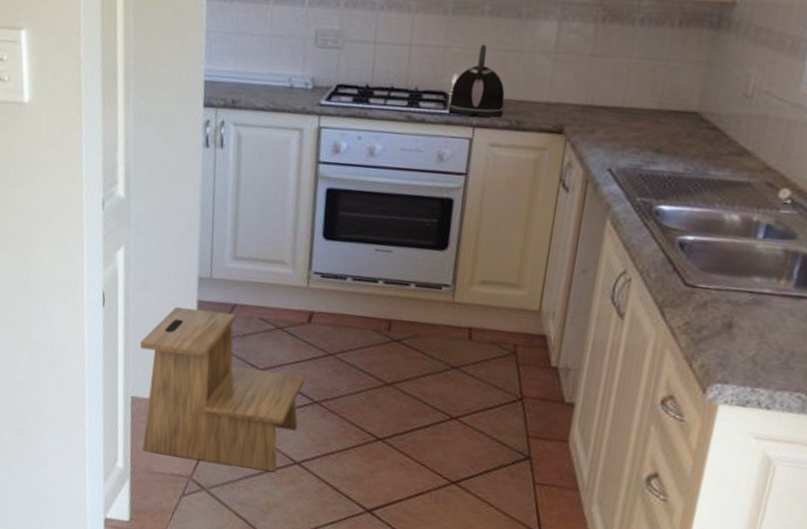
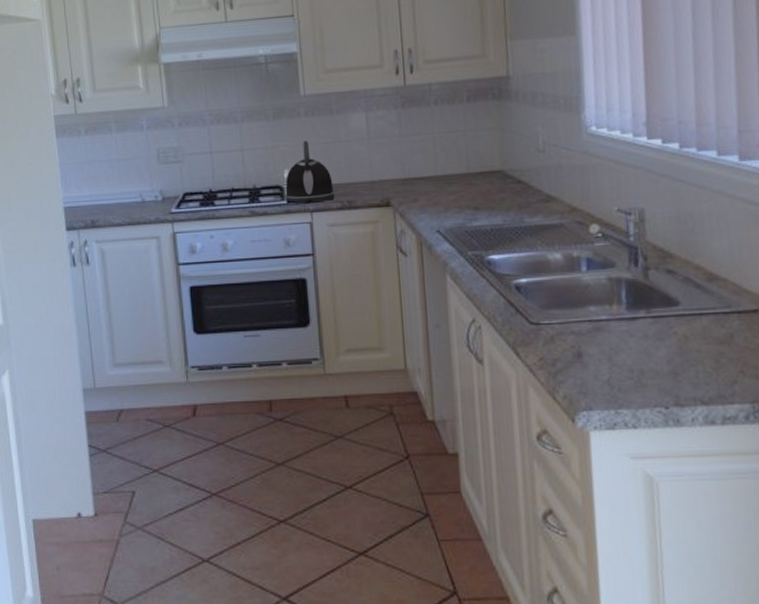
step stool: present [139,306,306,473] -> none [34,419,200,576]

